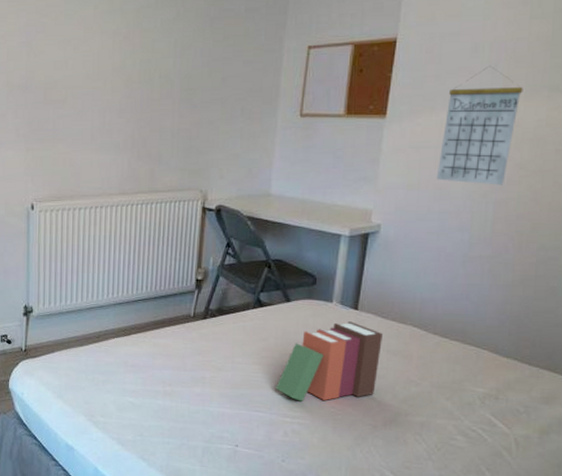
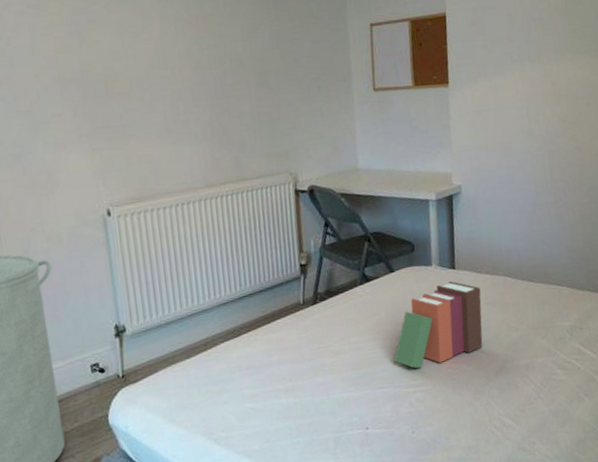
calendar: present [436,65,523,185] -> none [496,33,553,139]

